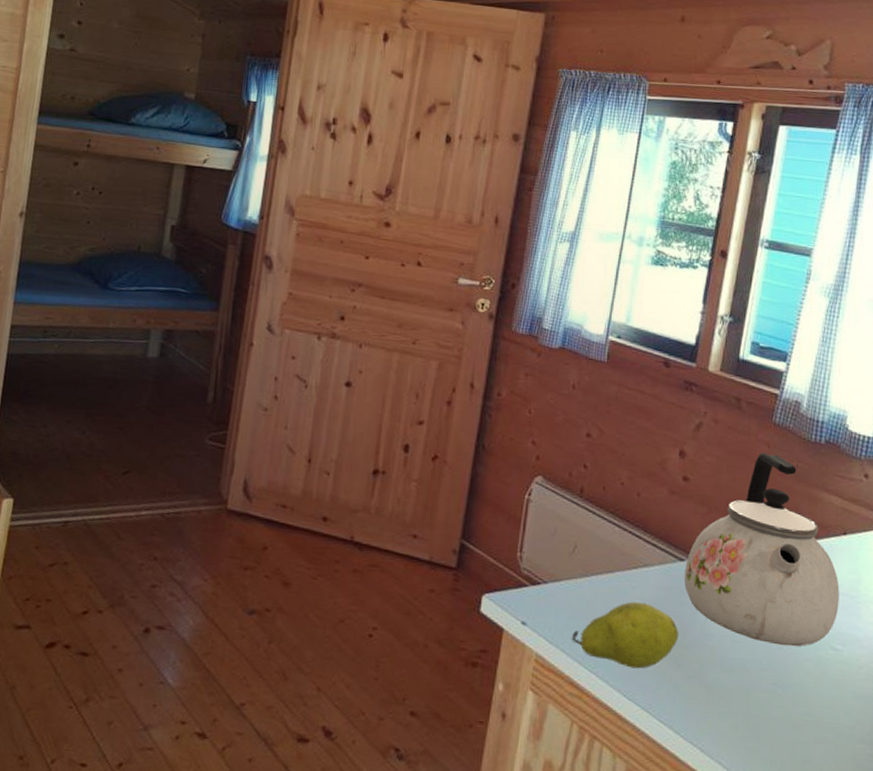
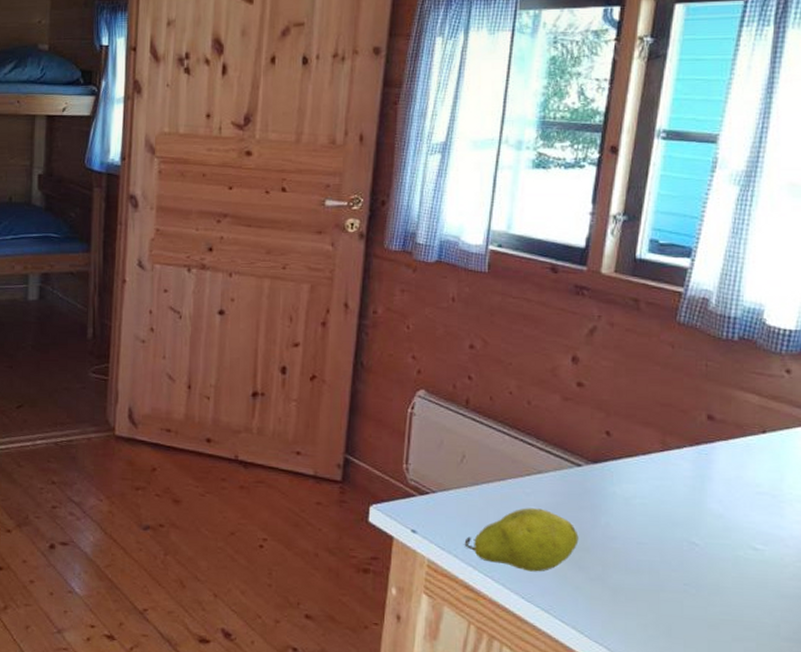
kettle: present [684,453,840,647] -> none [582,354,759,548]

